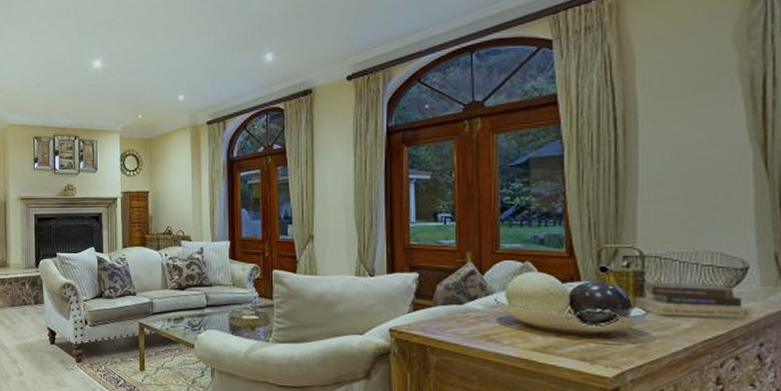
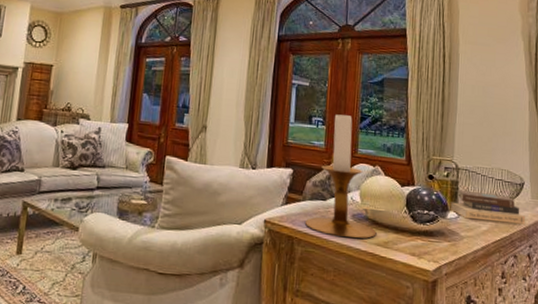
candlestick: none [438,207,532,345] -> present [304,114,377,239]

